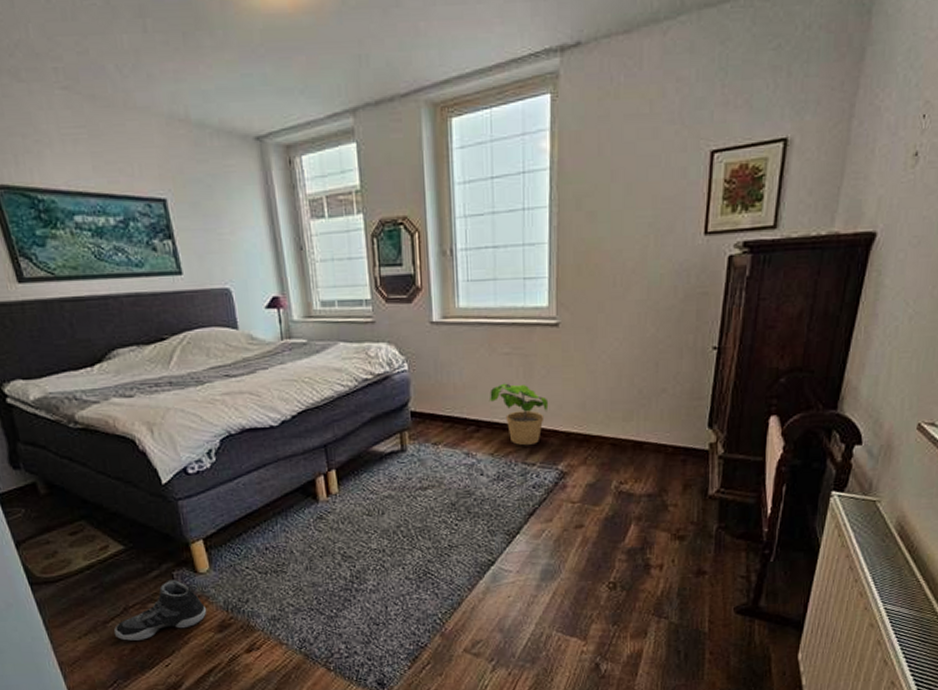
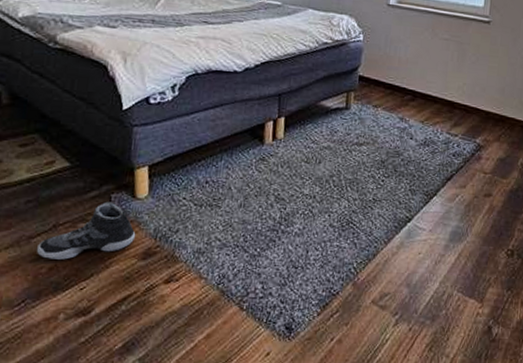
potted plant: present [488,383,549,446] -> none [426,63,475,119]

